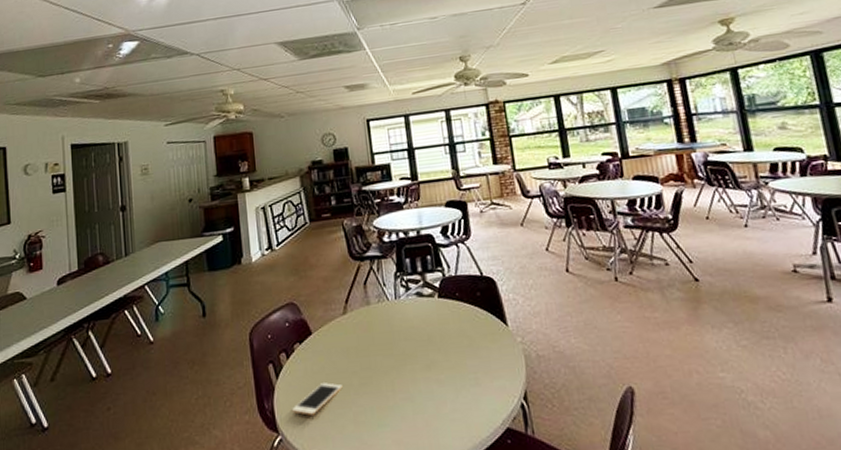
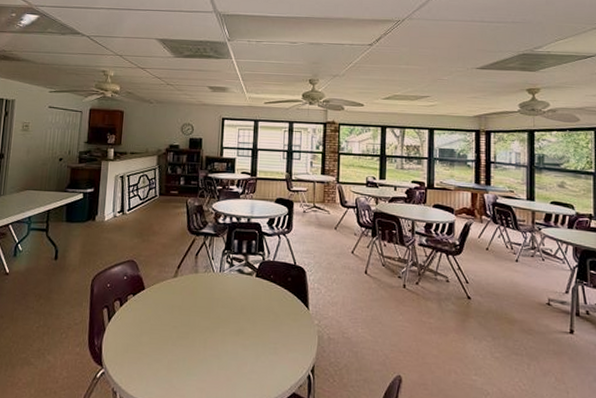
cell phone: present [291,382,343,415] -> none [116,331,163,356]

